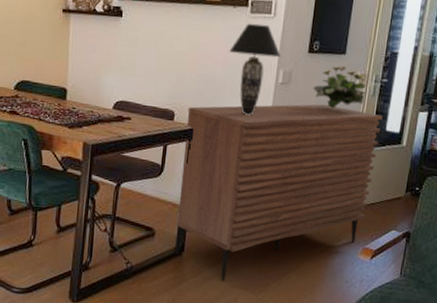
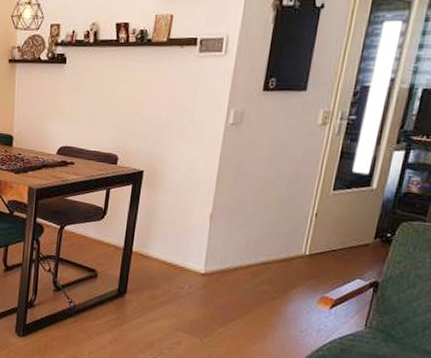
sideboard: present [175,104,383,281] -> none [118,145,349,324]
table lamp: present [229,23,281,115] -> none [175,62,232,158]
flowering plant: present [313,66,366,109] -> none [267,104,330,150]

